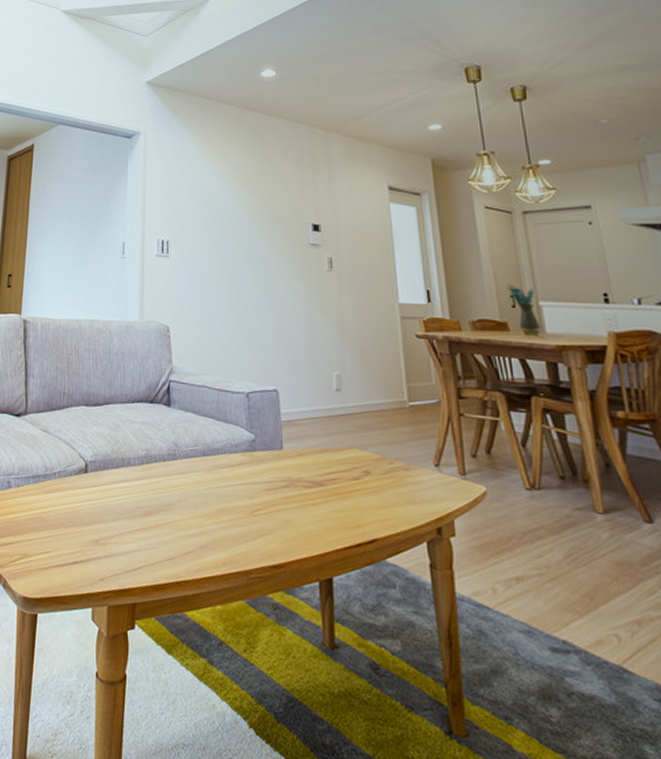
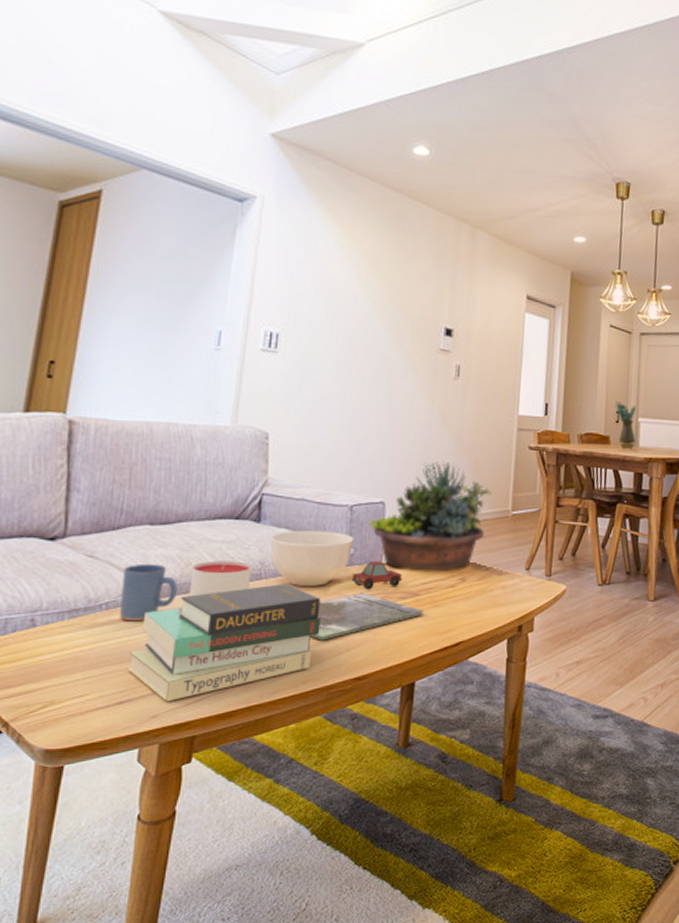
mug: none [68,439,110,490] -> present [120,563,178,622]
books: none [78,464,233,568] -> present [127,584,321,702]
candle: none [119,439,168,472] -> present [188,560,252,597]
bowl: none [180,414,254,469] -> present [270,530,354,586]
magazine: none [225,478,331,524] -> present [310,593,424,641]
toy car: none [256,448,306,476] -> present [351,561,403,590]
succulent planter: none [266,350,384,464] -> present [369,460,492,573]

